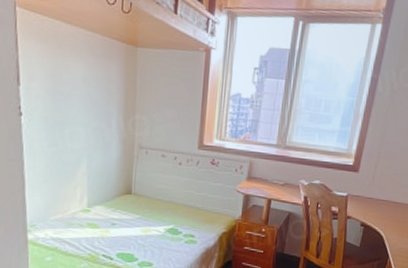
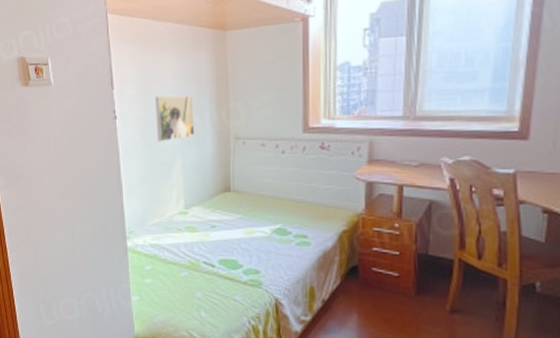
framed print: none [63,98,102,144] -> present [156,95,195,142]

